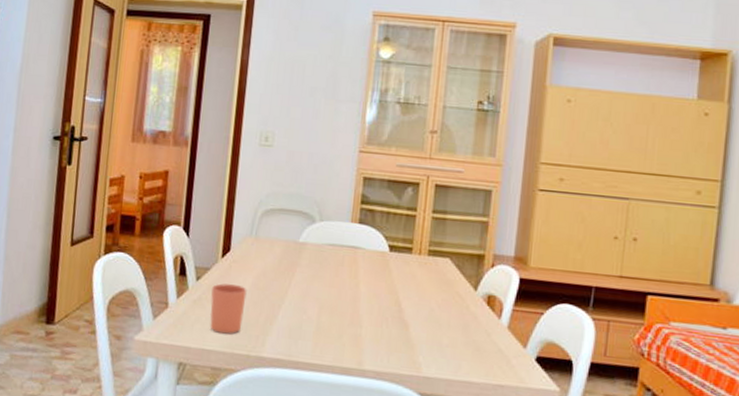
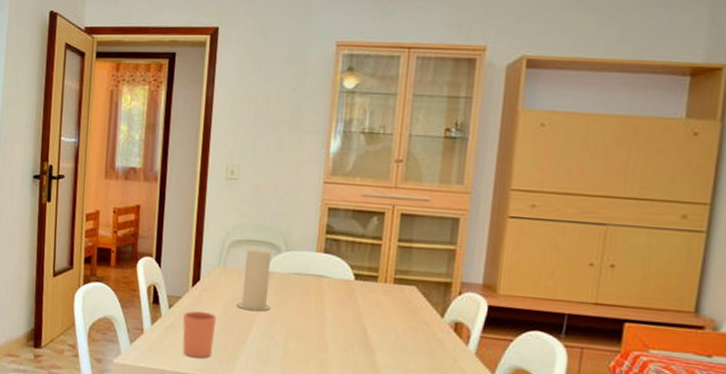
candle: none [268,217,306,284] -> present [237,248,272,311]

